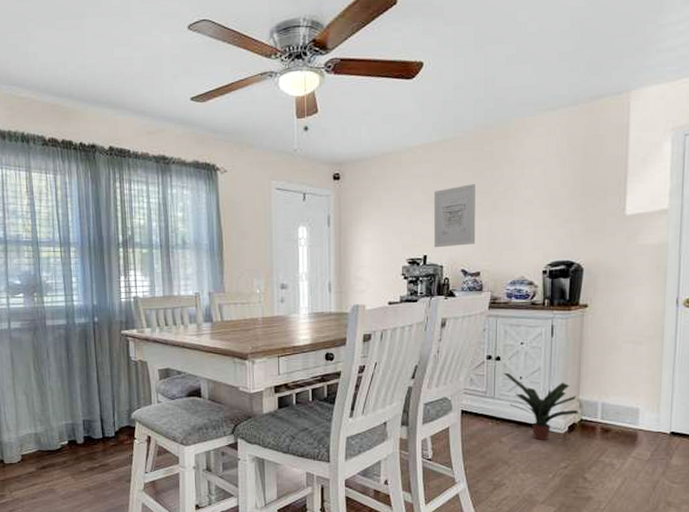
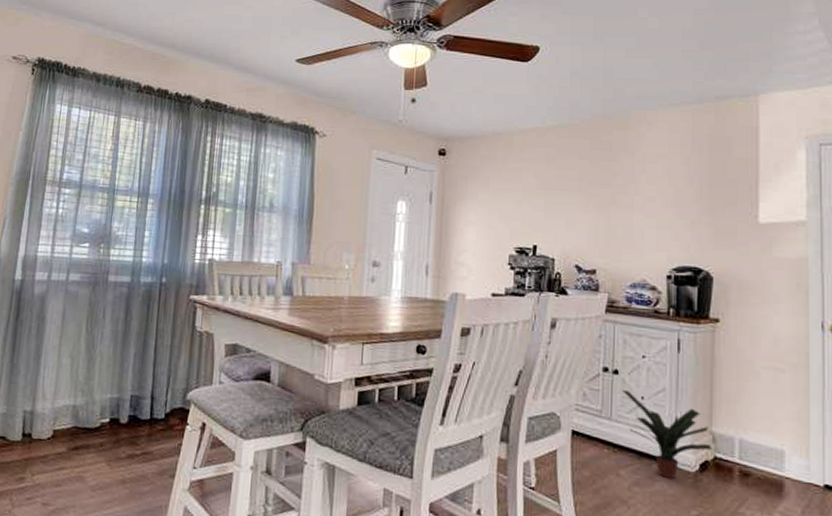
wall art: present [433,184,476,248] -> none [545,174,593,239]

